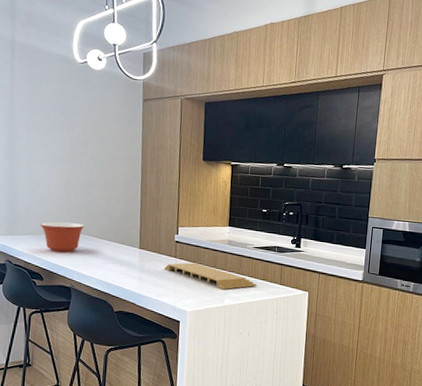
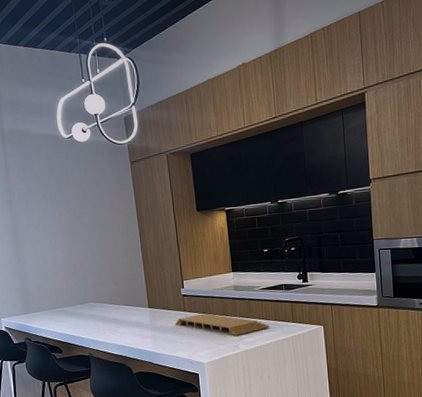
mixing bowl: present [40,222,85,253] -> none [51,292,94,324]

